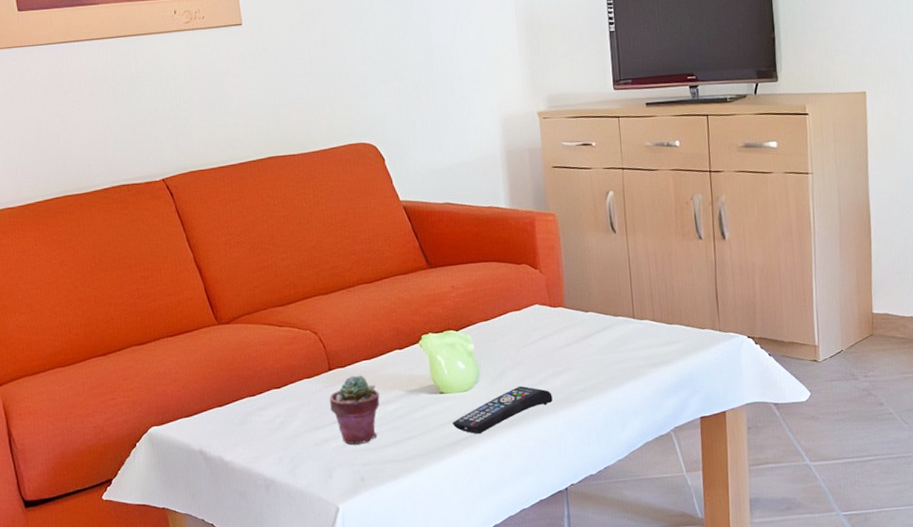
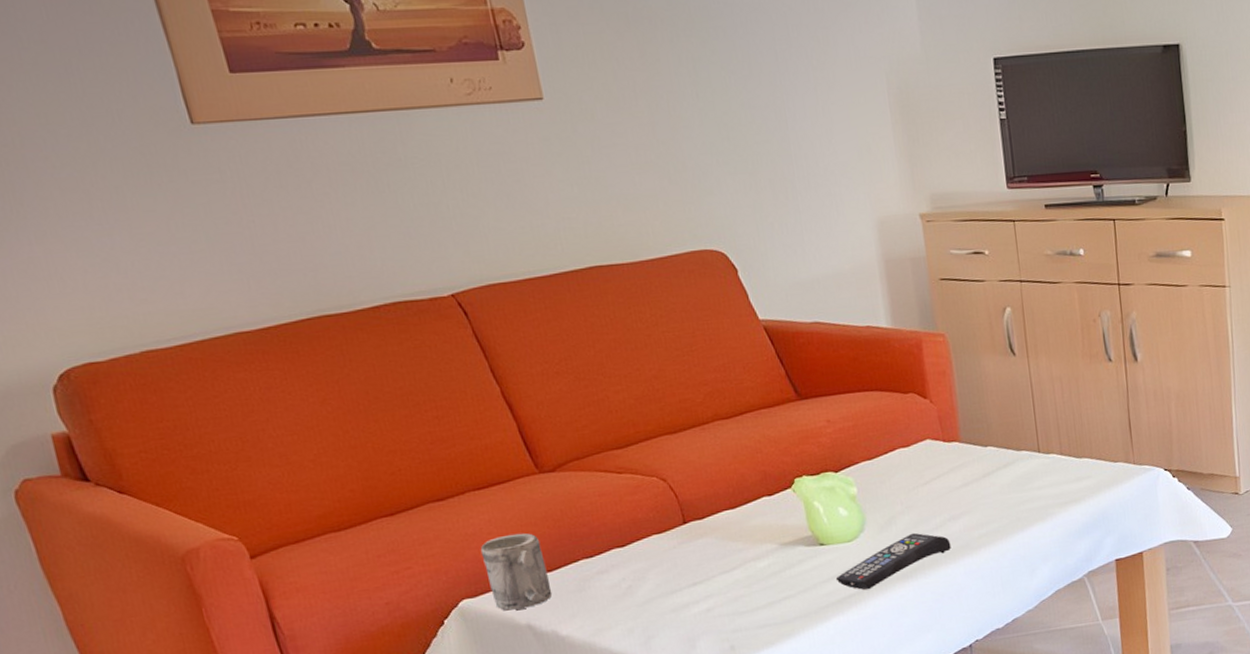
mug: none [168,373,221,438] -> present [480,533,553,611]
potted succulent: present [329,375,380,444] -> none [686,527,748,609]

